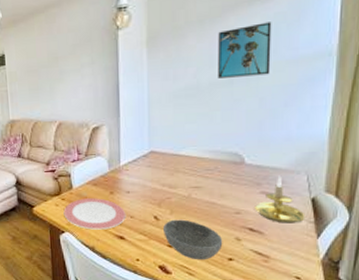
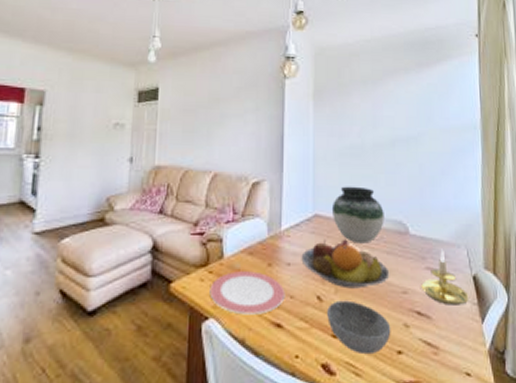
fruit bowl: none [139,170,223,210] -> present [301,239,390,289]
vase: none [166,124,219,174] -> present [331,186,384,244]
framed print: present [218,22,272,79] -> none [380,91,427,141]

